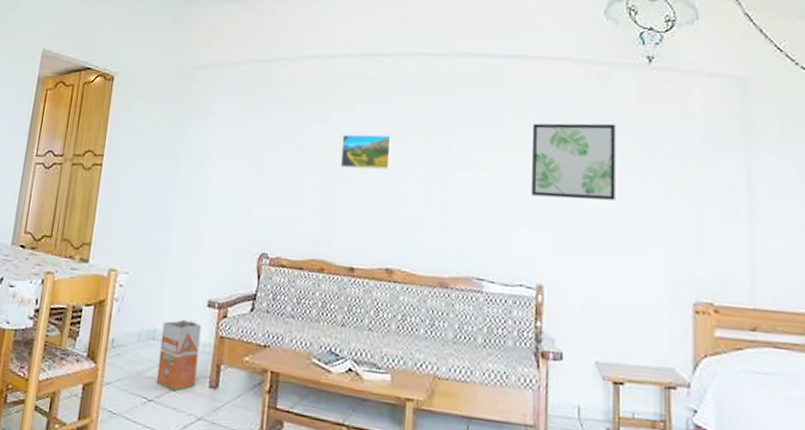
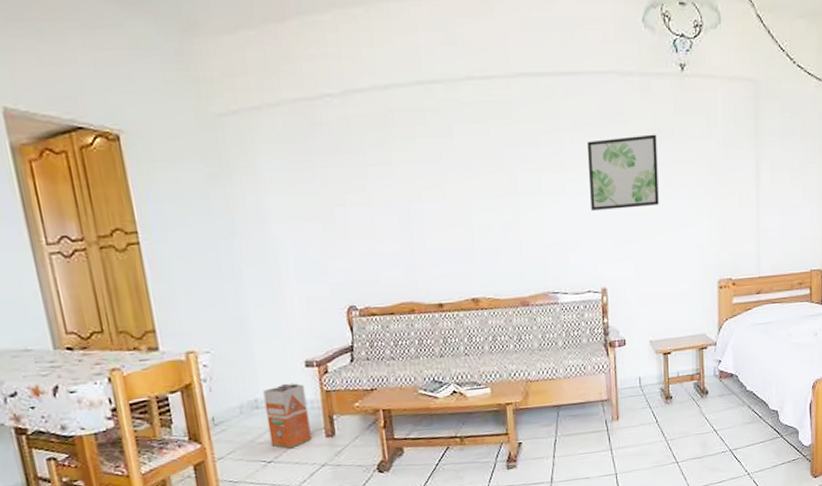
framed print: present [340,134,393,170] -> none [408,169,462,209]

